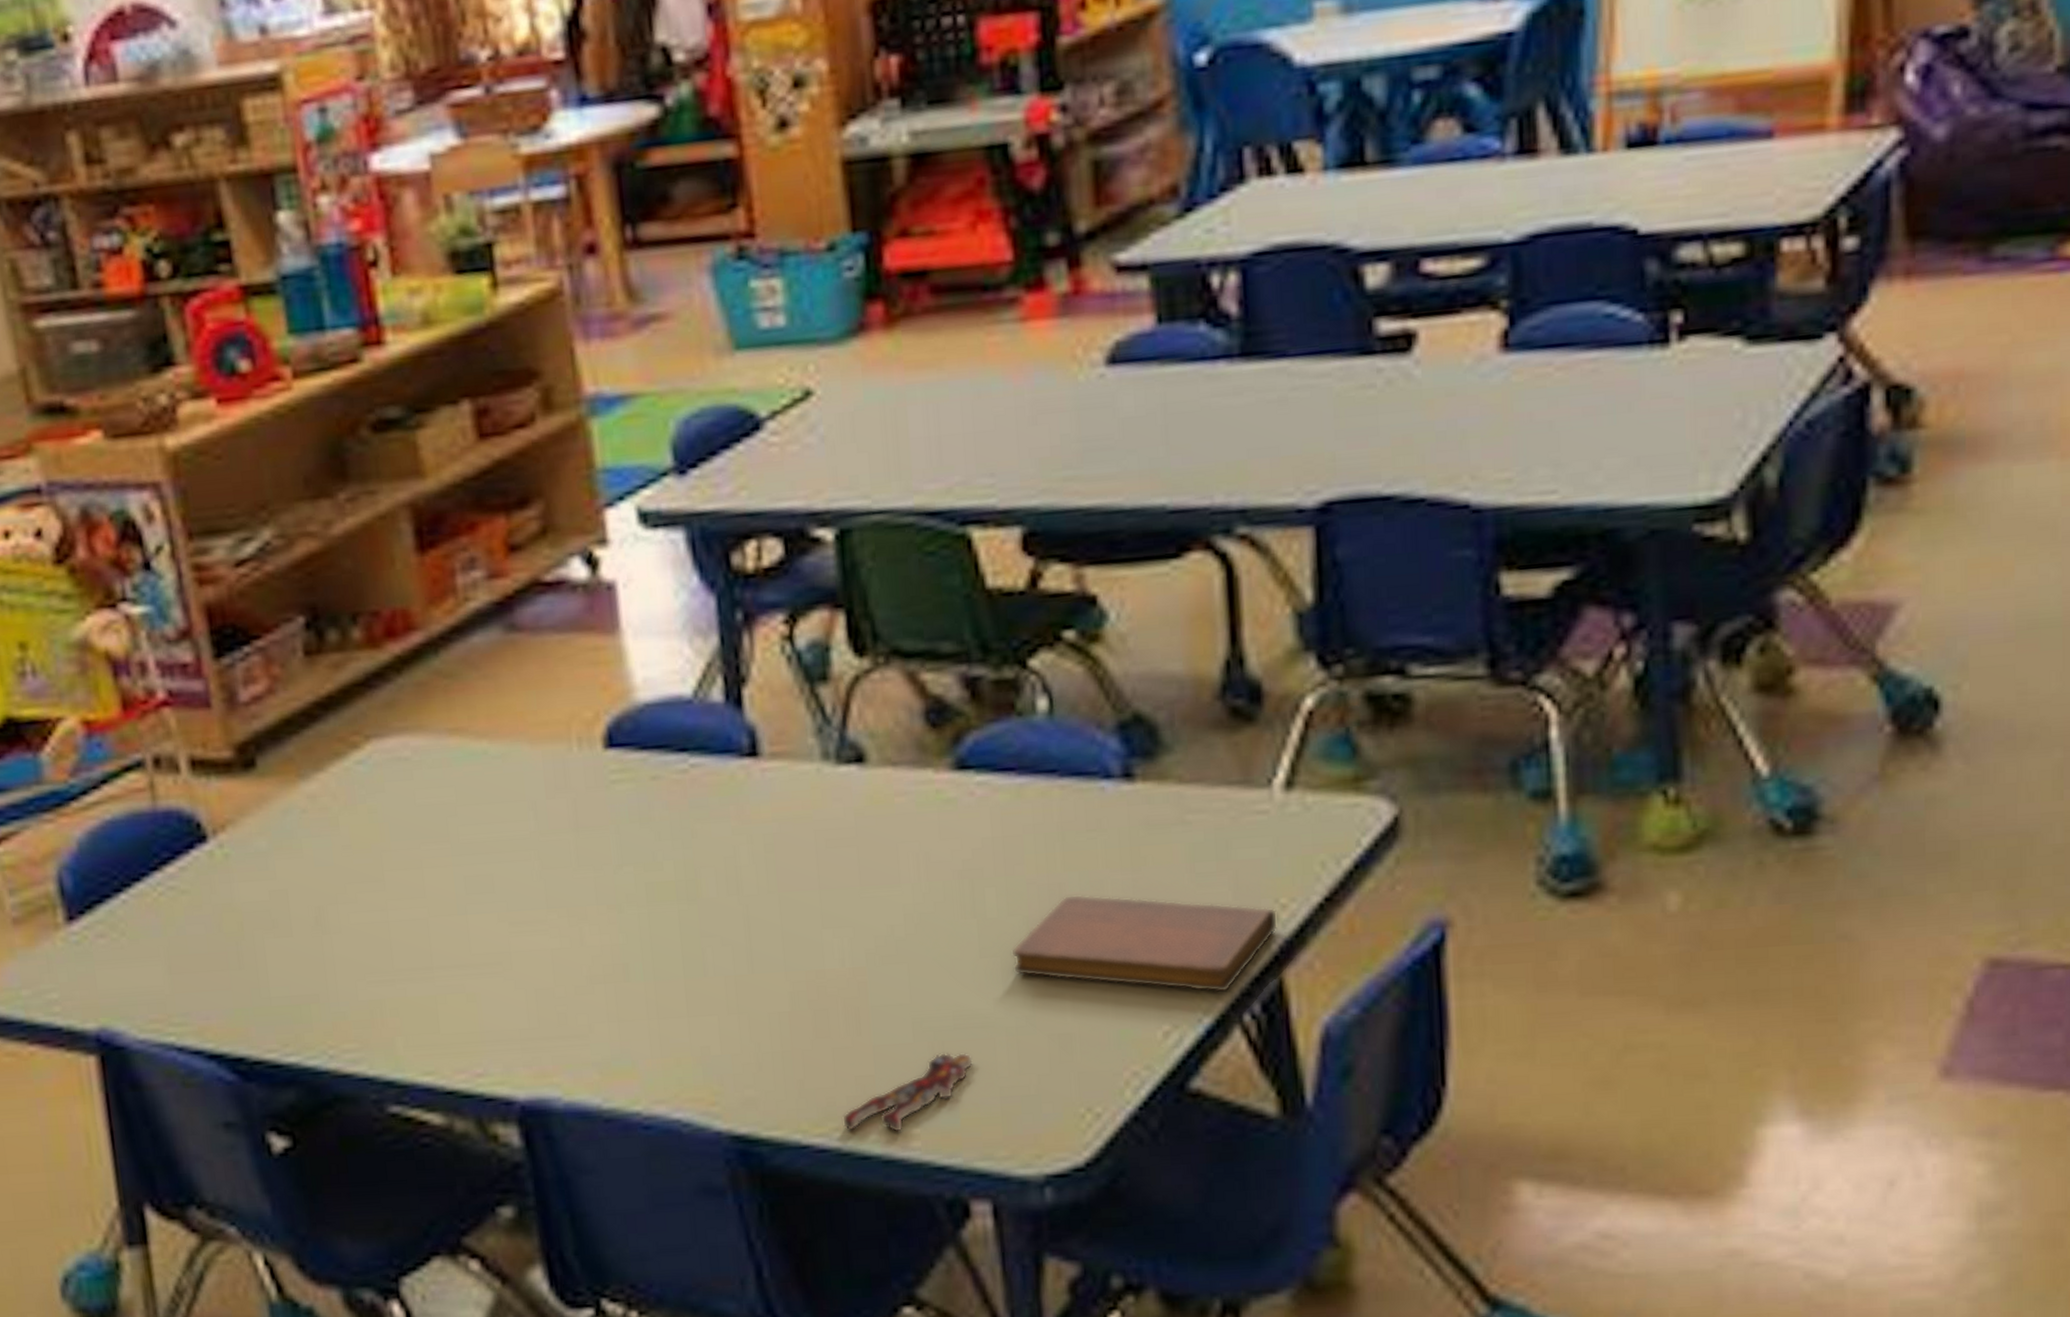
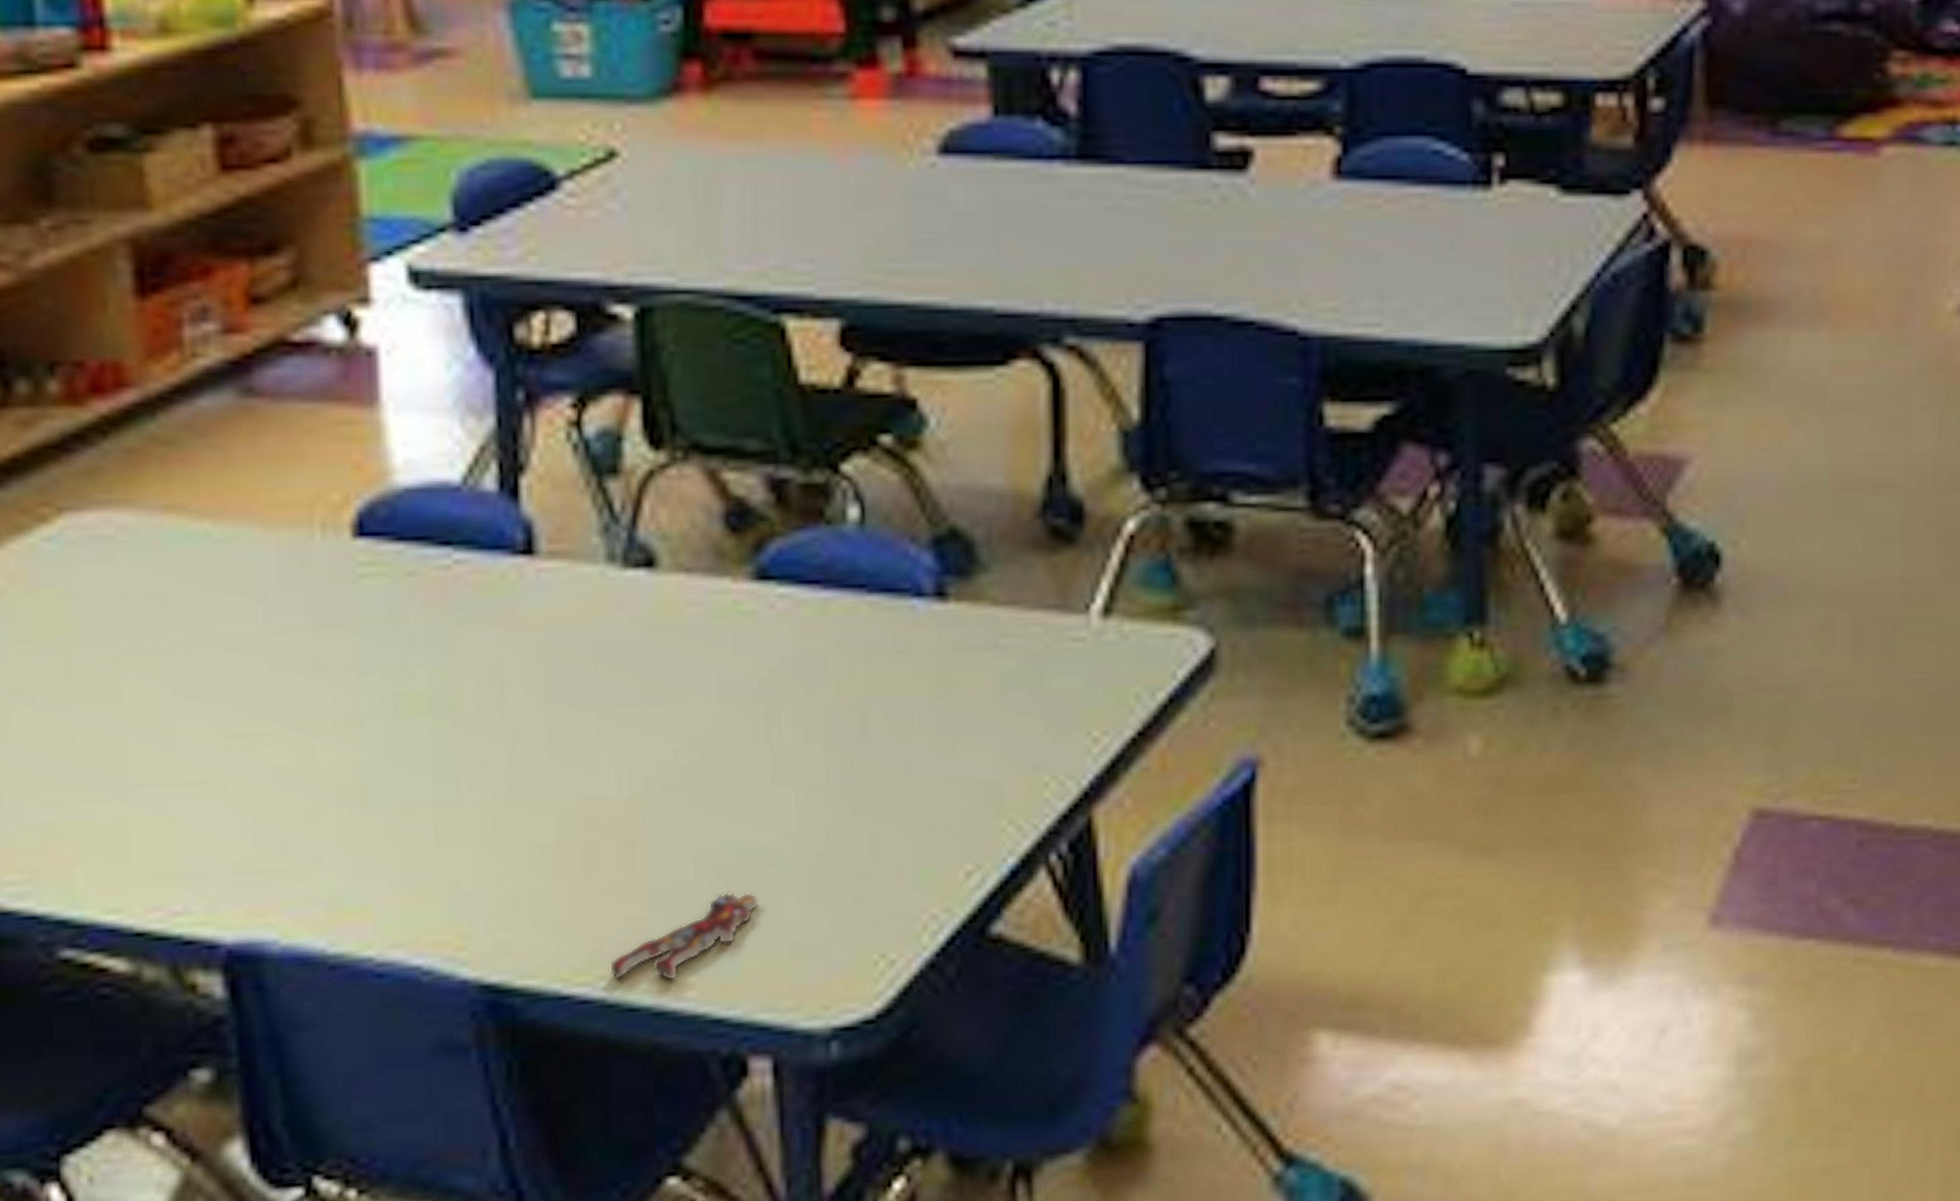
notebook: present [1011,894,1279,993] -> none [807,720,1090,831]

